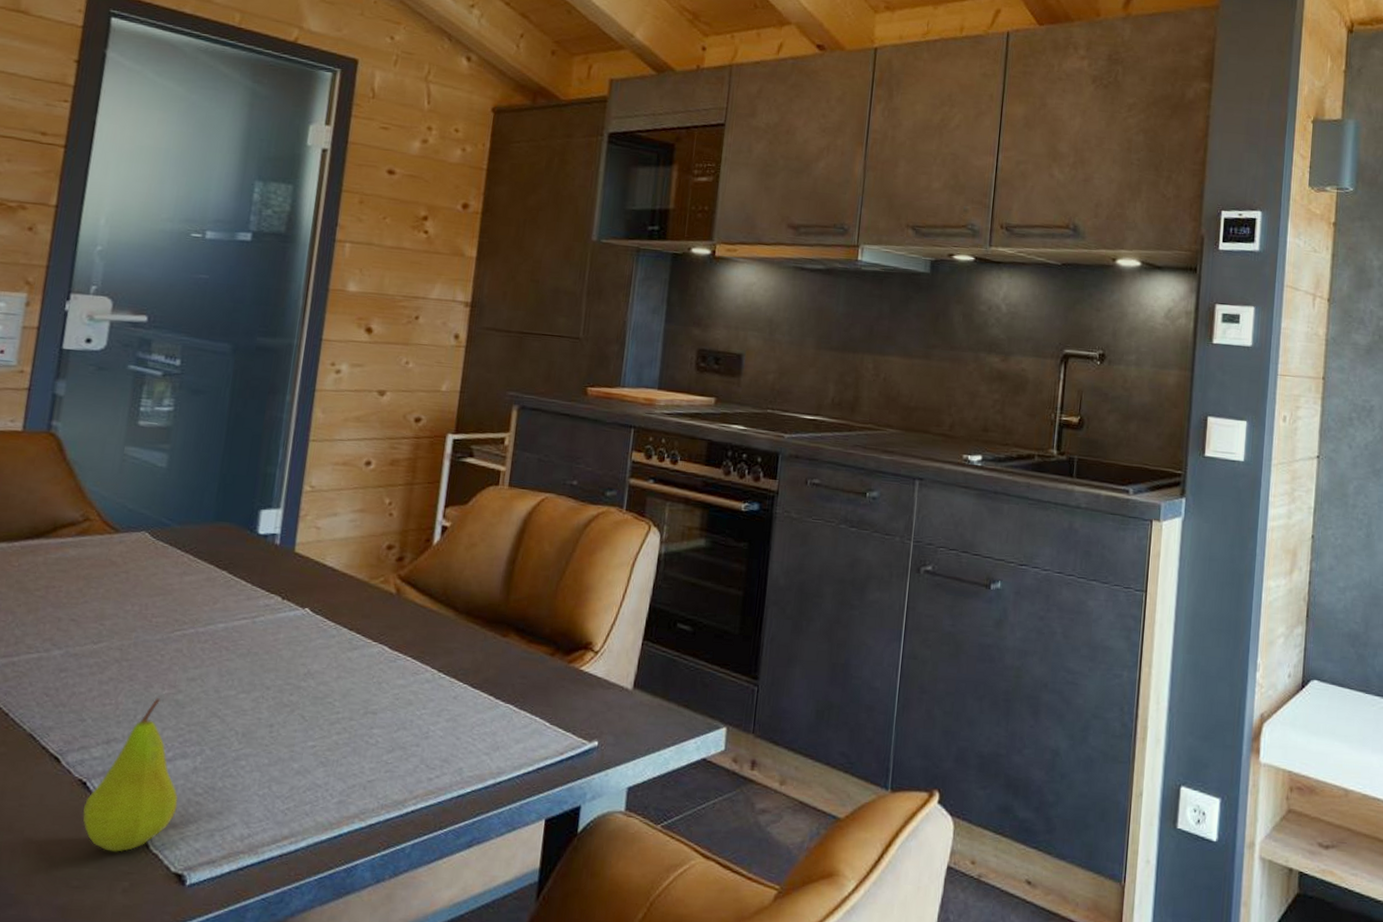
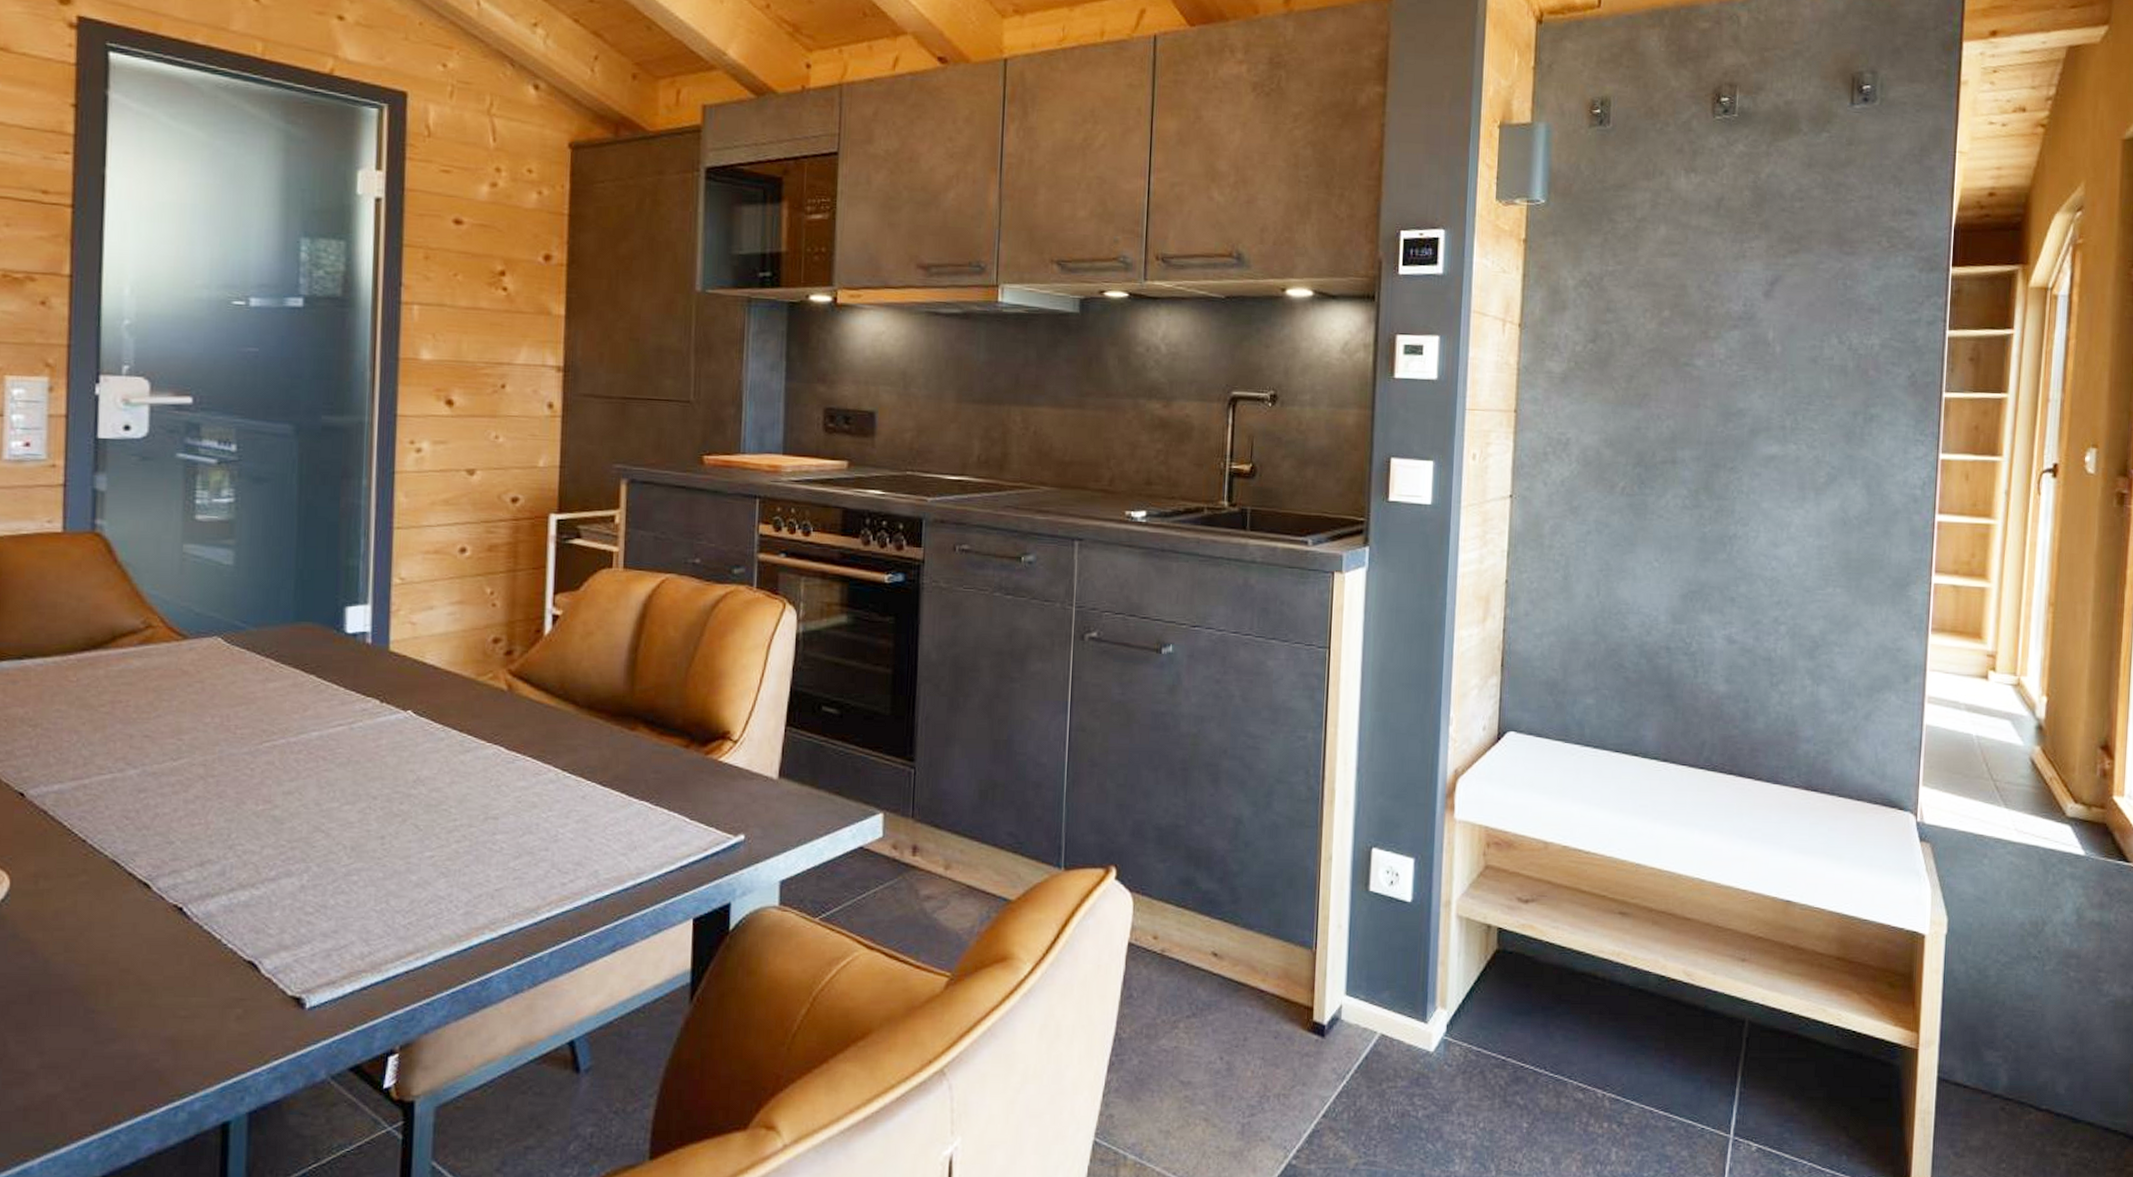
fruit: present [83,698,179,852] -> none [183,815,287,978]

